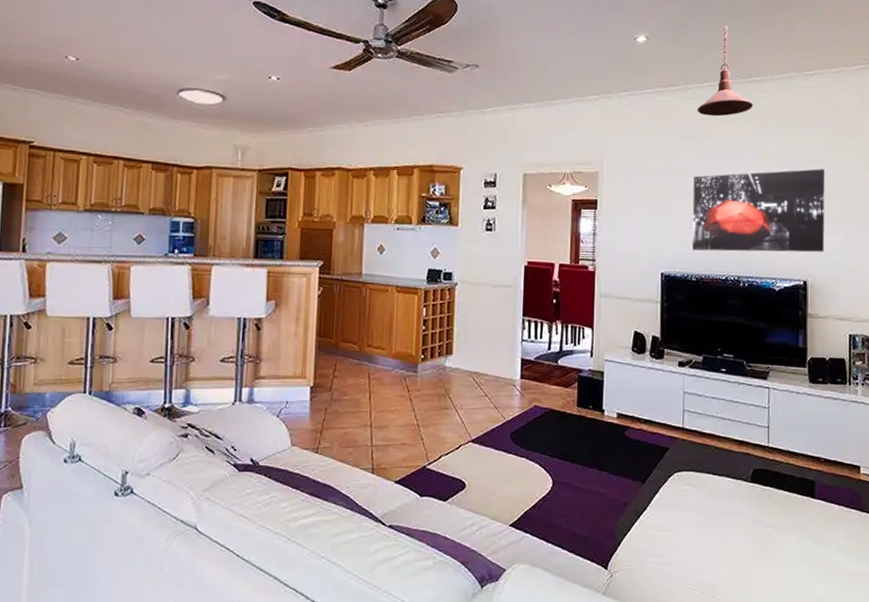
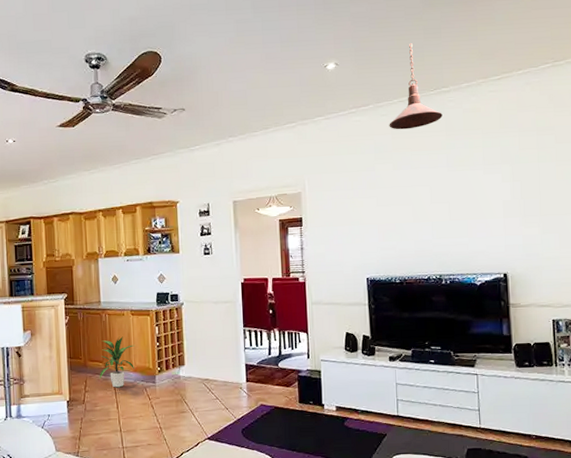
indoor plant: none [351,316,398,375] -> present [99,336,136,388]
wall art: present [692,169,825,253] -> none [390,167,523,255]

